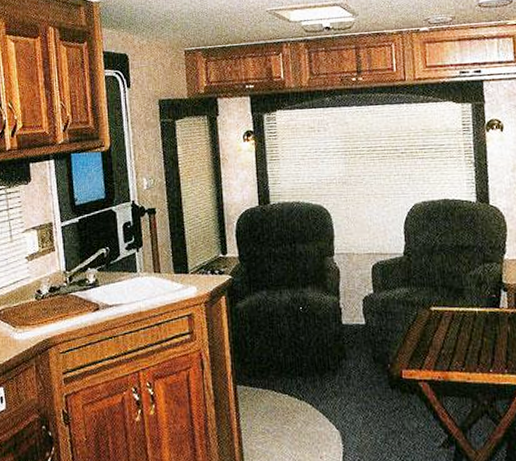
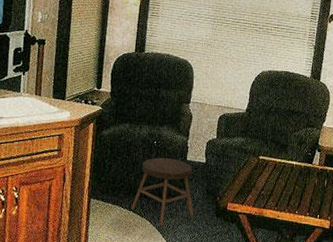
stool: none [285,325,363,408] -> present [130,157,194,226]

